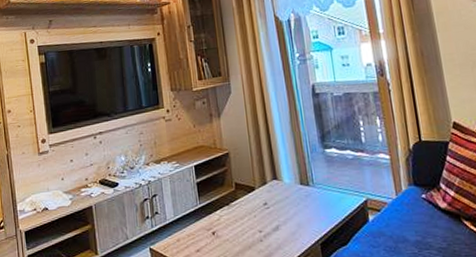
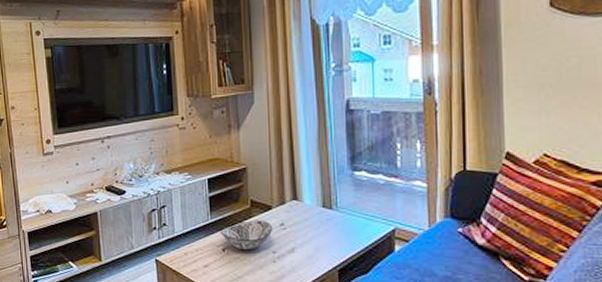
decorative bowl: none [209,202,258,232] -> present [220,220,273,251]

